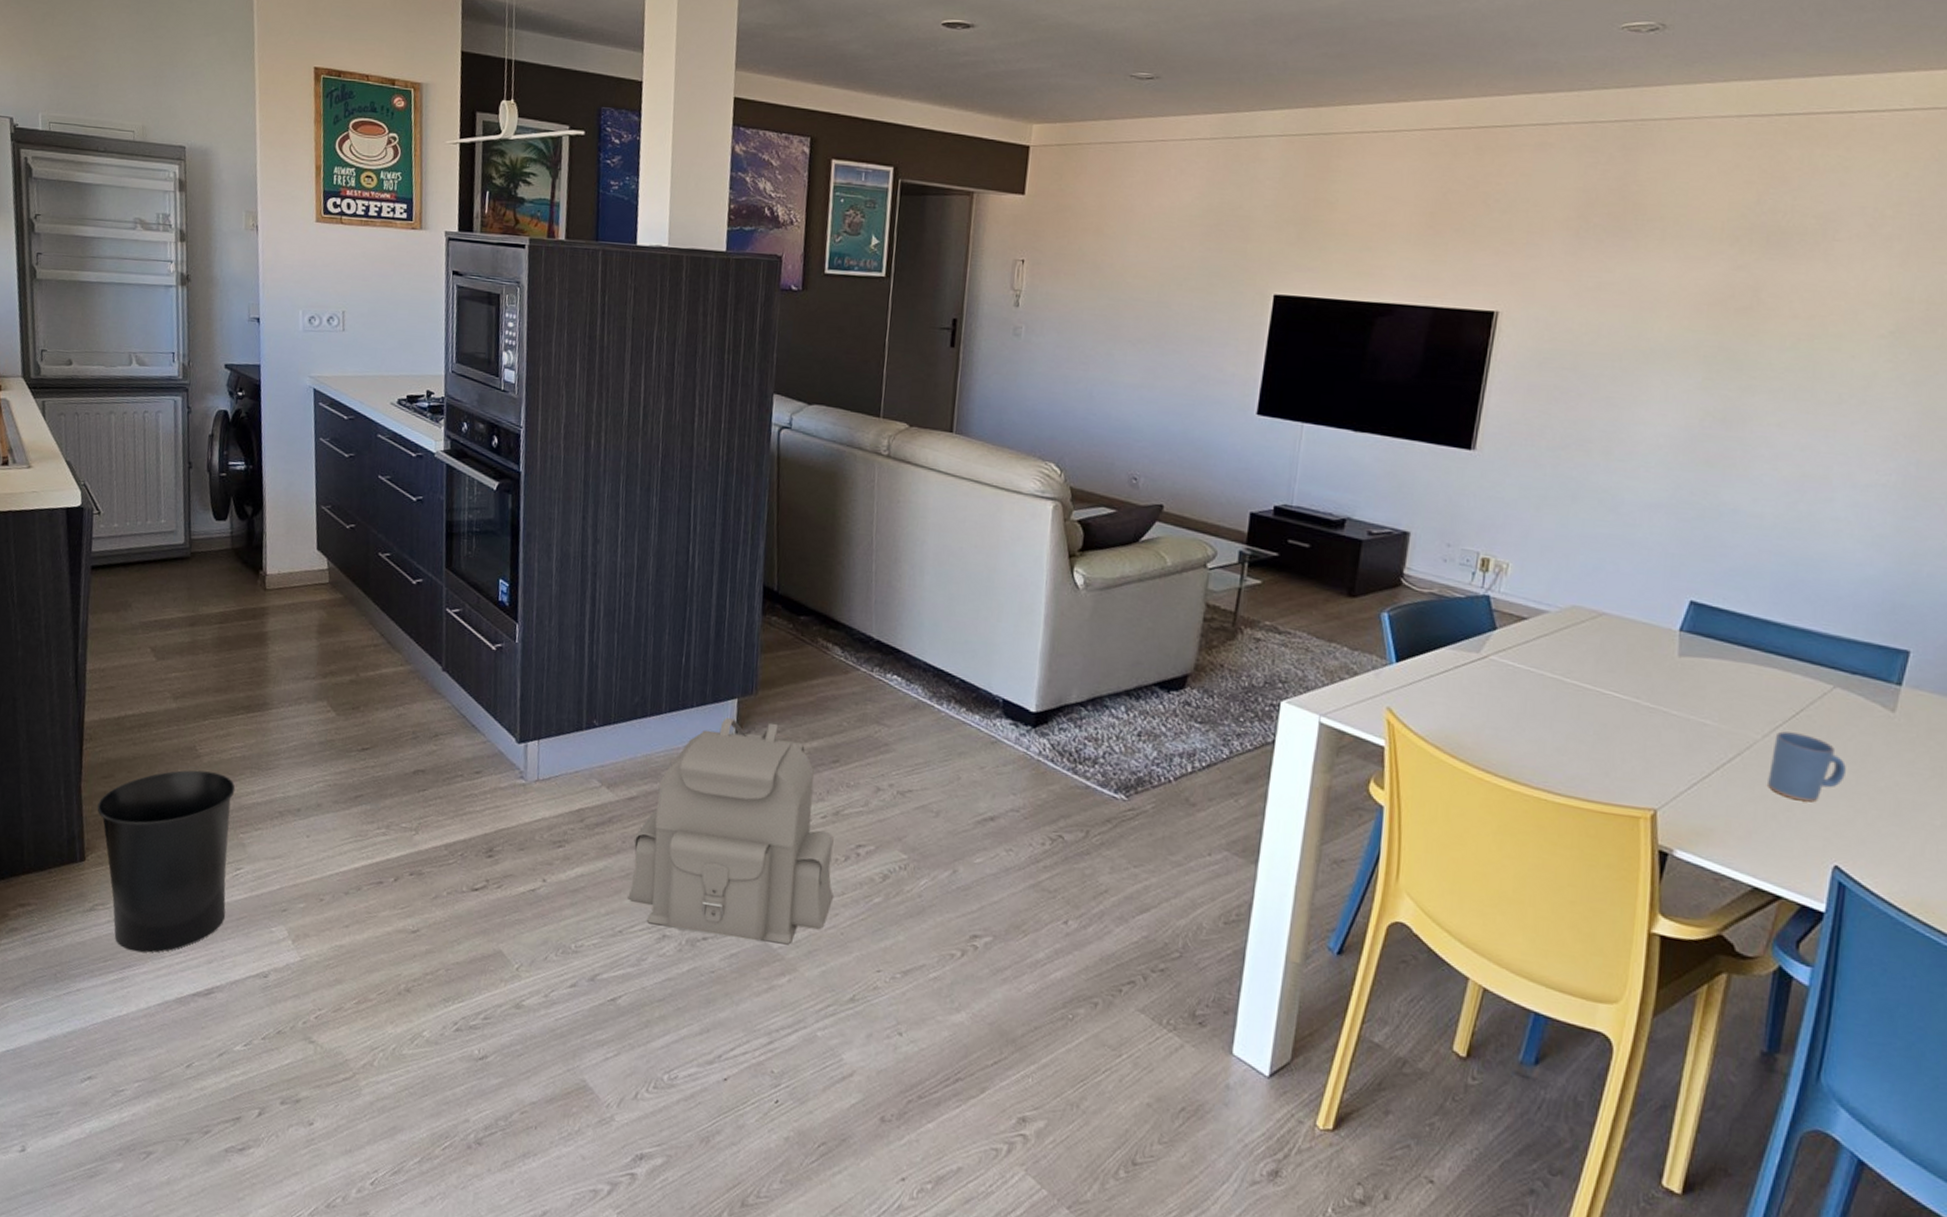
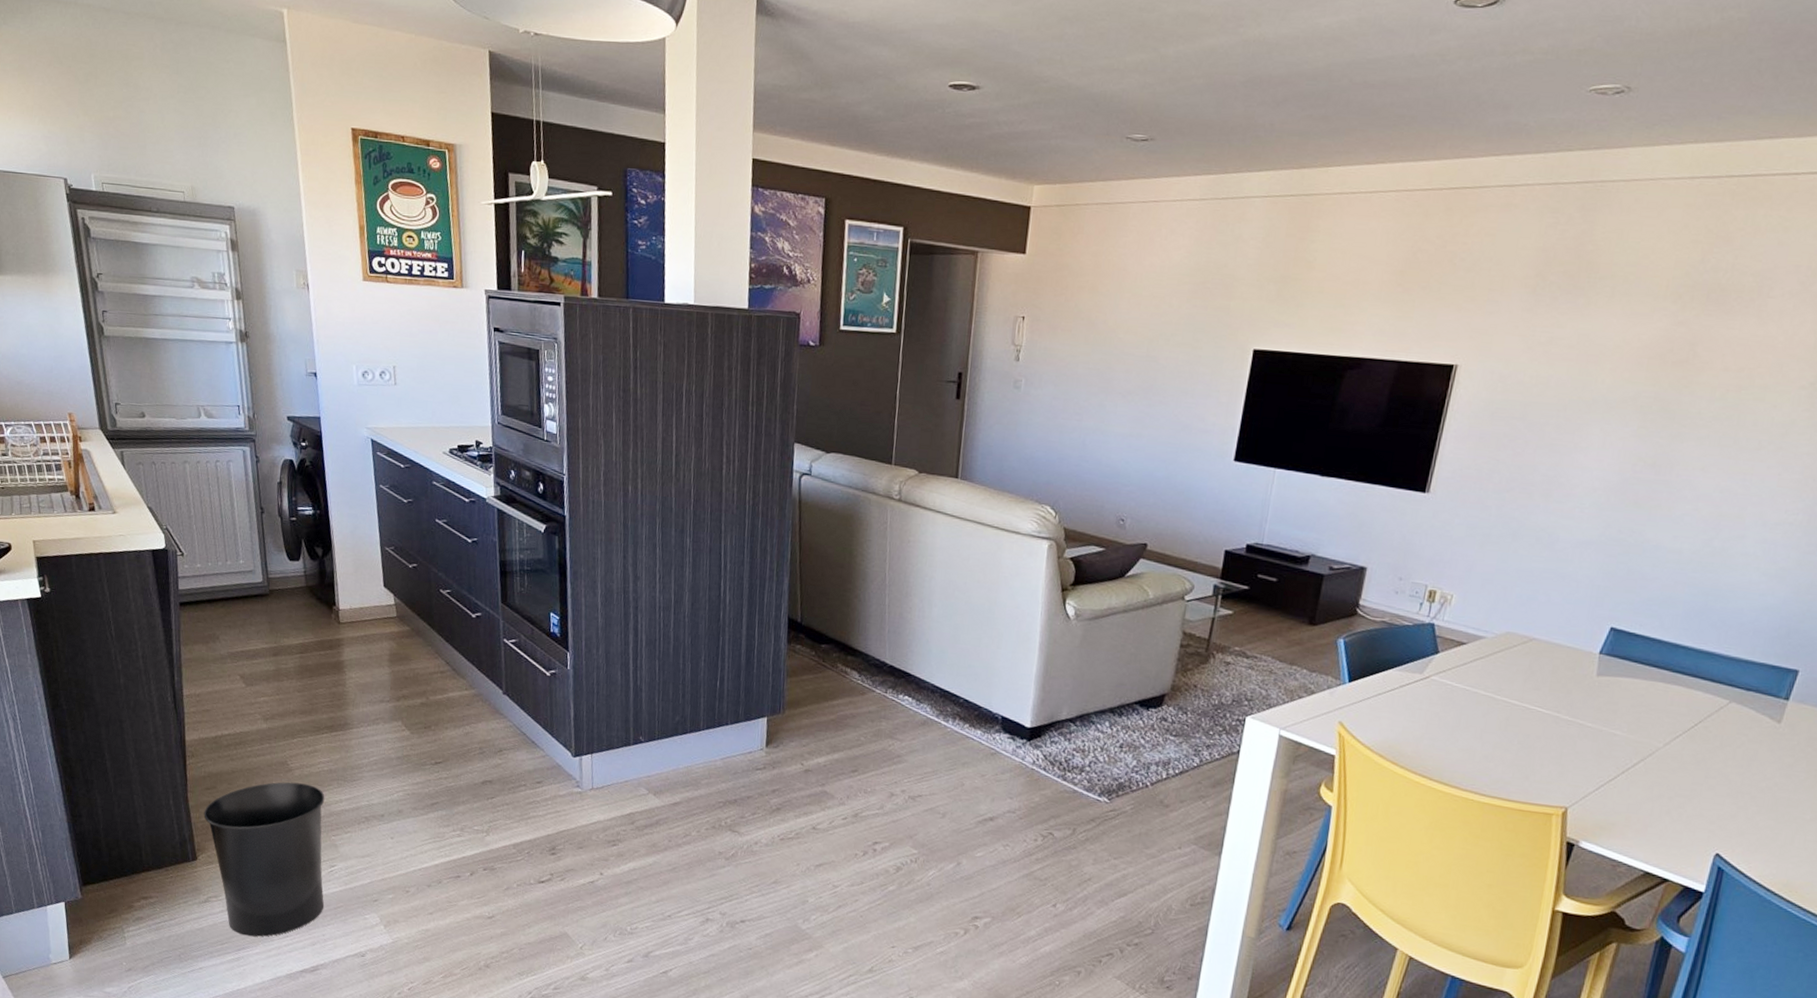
backpack: present [627,718,834,945] -> none [675,734,854,926]
mug: present [1768,731,1846,802] -> none [1665,740,1734,801]

